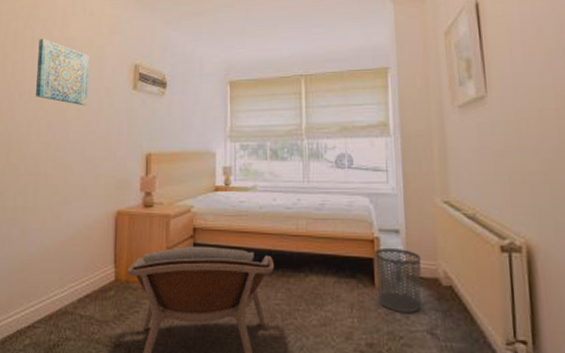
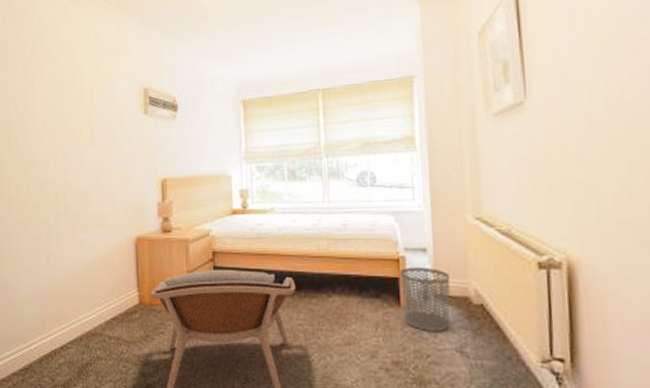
wall art: present [36,39,89,106] -> none [47,66,100,134]

